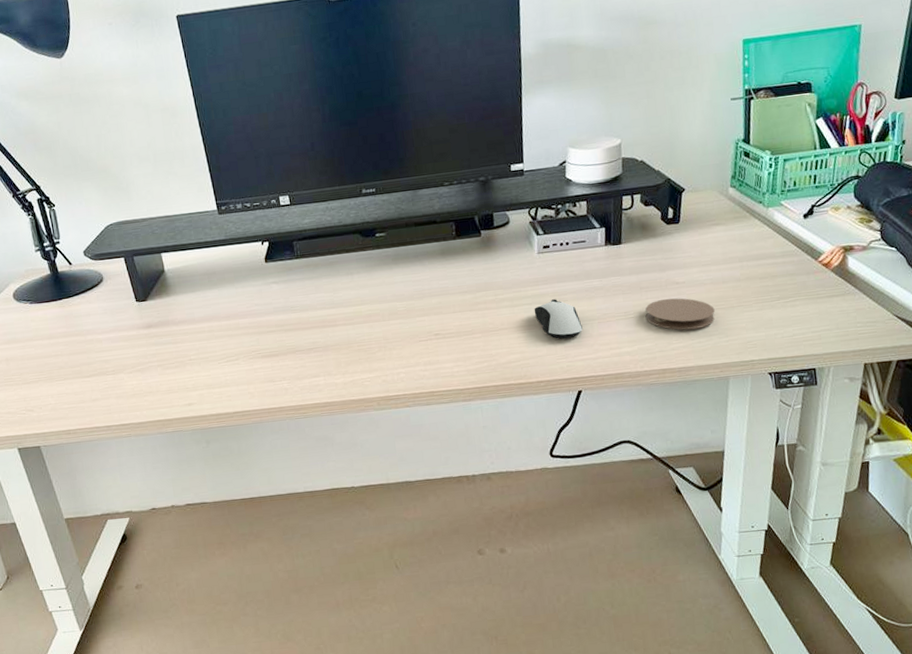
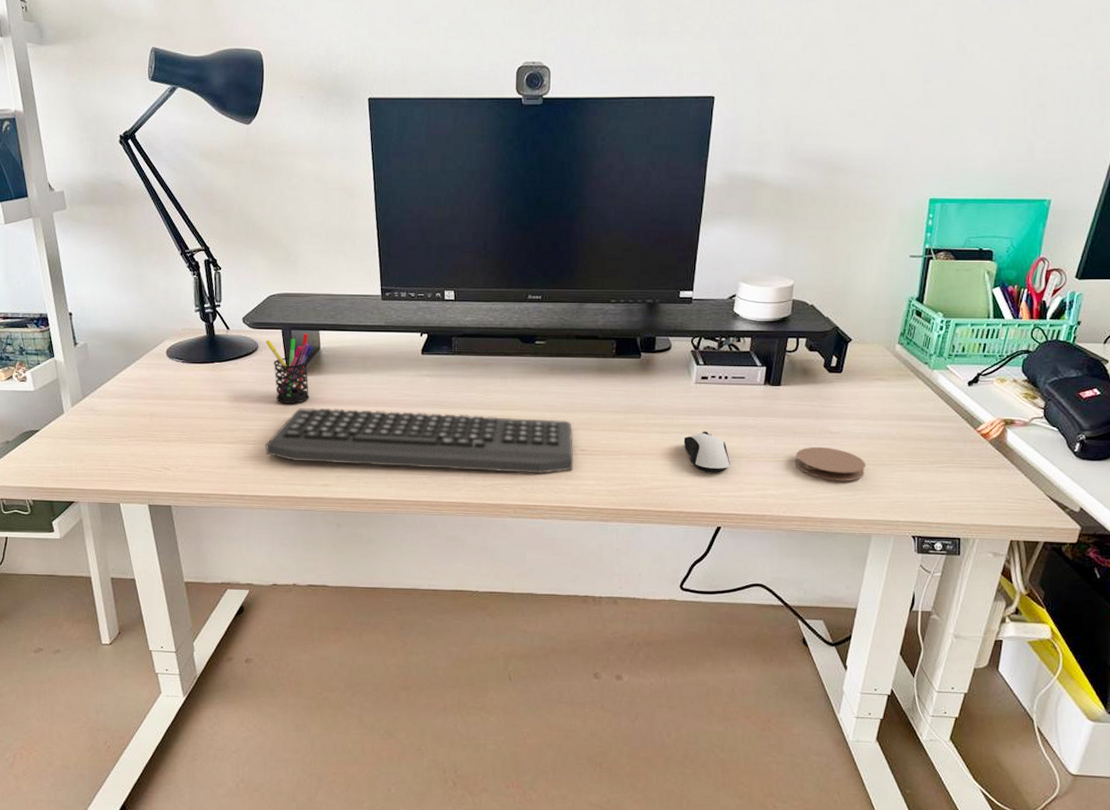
pen holder: none [110,258,161,330] -> present [266,333,313,404]
keyboard: none [125,308,431,386] -> present [266,407,574,474]

